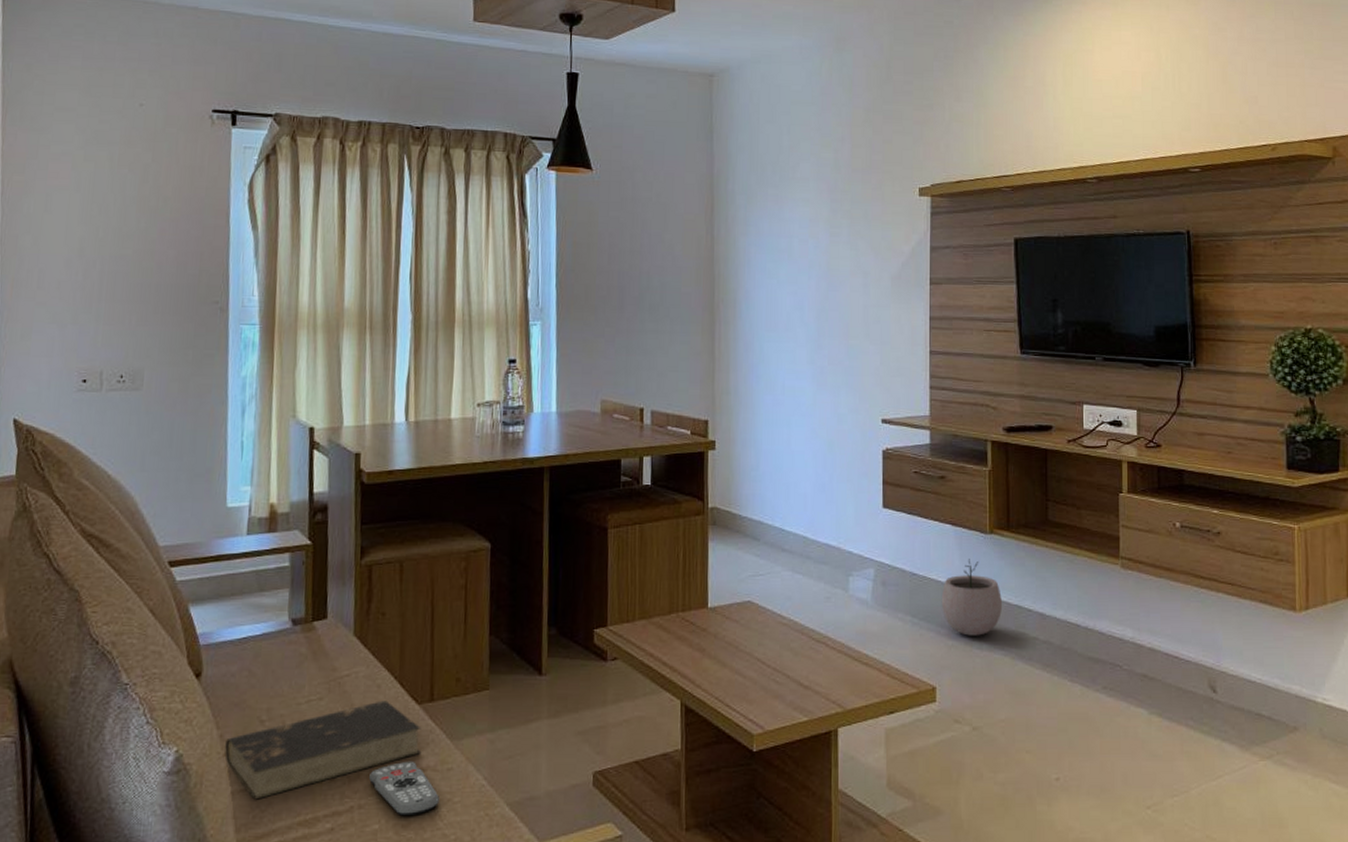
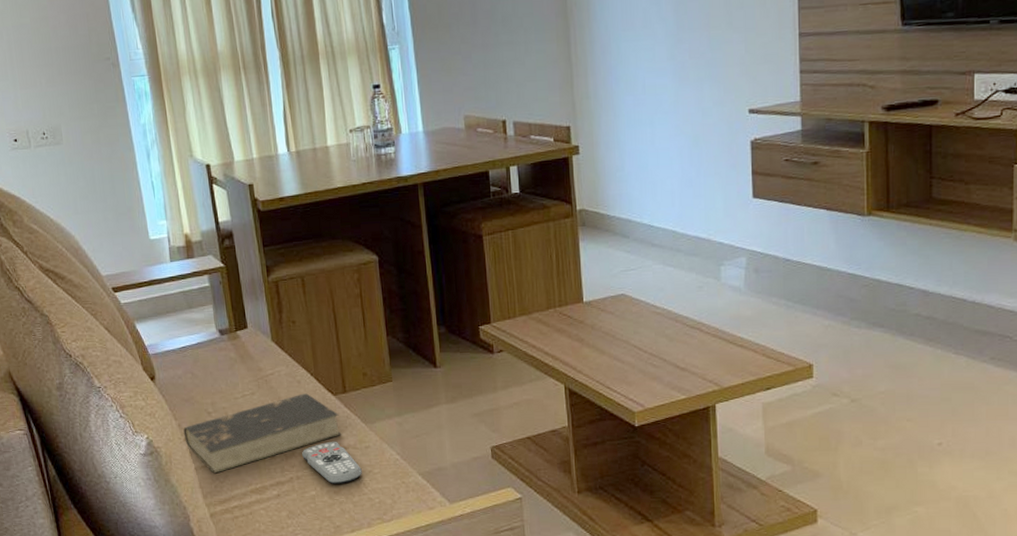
plant pot: present [941,559,1002,636] -> none [816,242,881,316]

